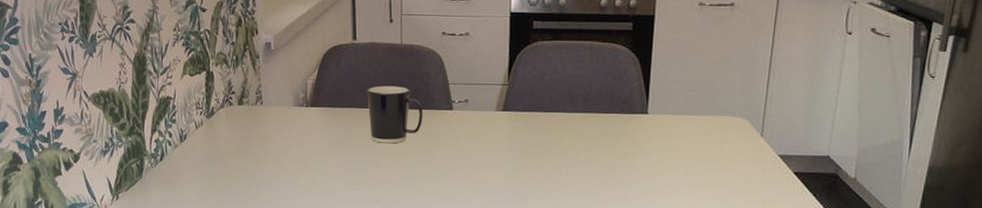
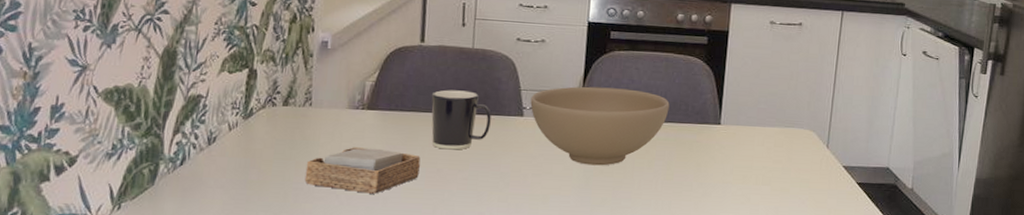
napkin holder: none [263,142,363,185] -> present [304,147,421,194]
bowl: none [458,78,595,157] -> present [530,86,670,166]

